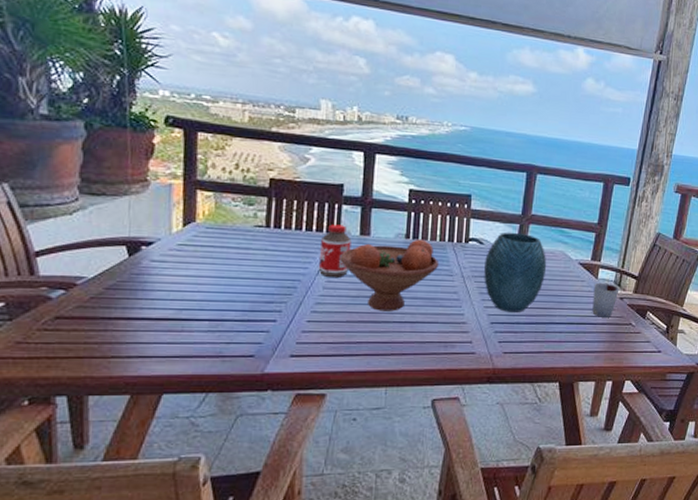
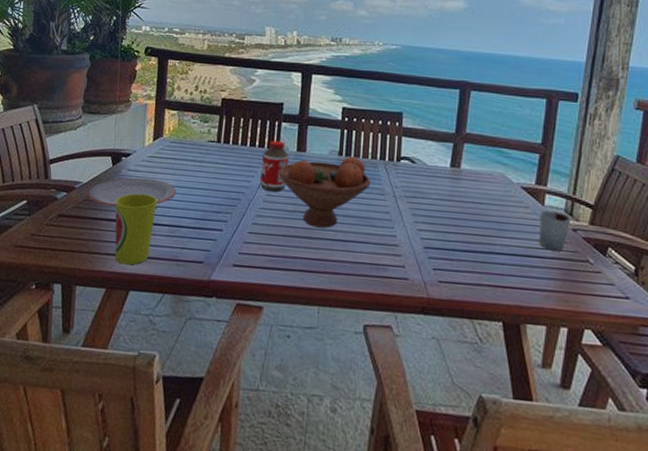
plate: none [94,269,218,304] -> present [87,177,177,208]
cup: none [136,287,192,367] -> present [114,193,157,266]
vase: present [484,232,547,312] -> none [416,151,485,238]

